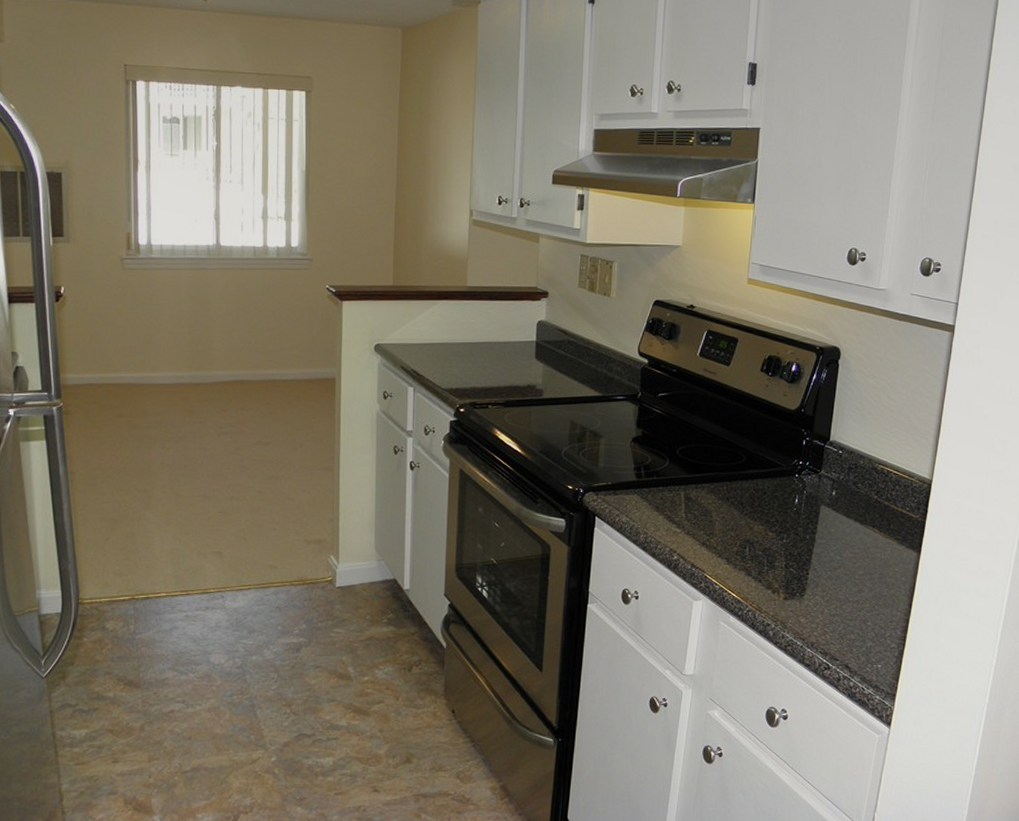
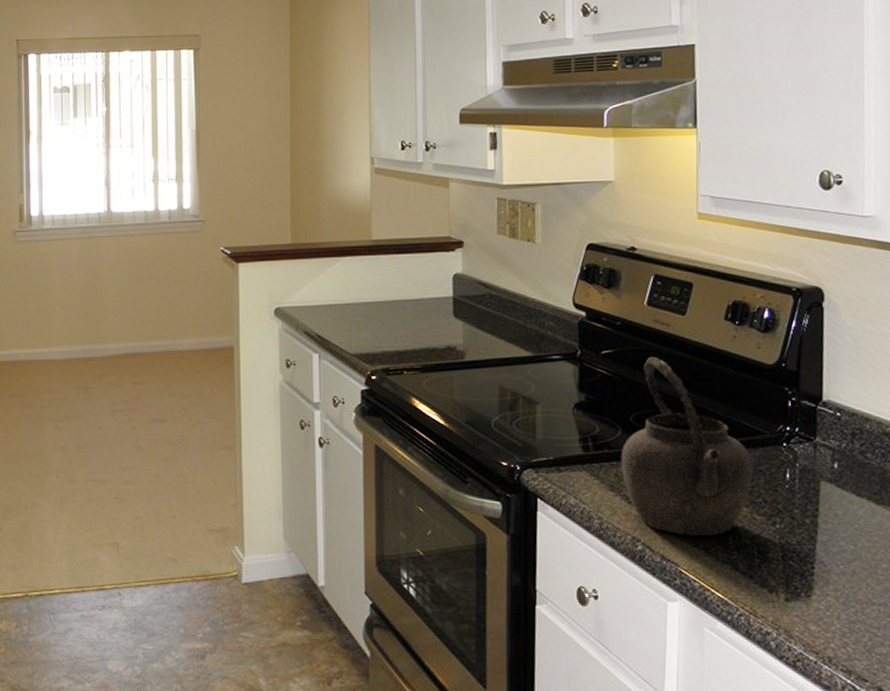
kettle: none [666,399,771,548] -> present [621,356,754,536]

